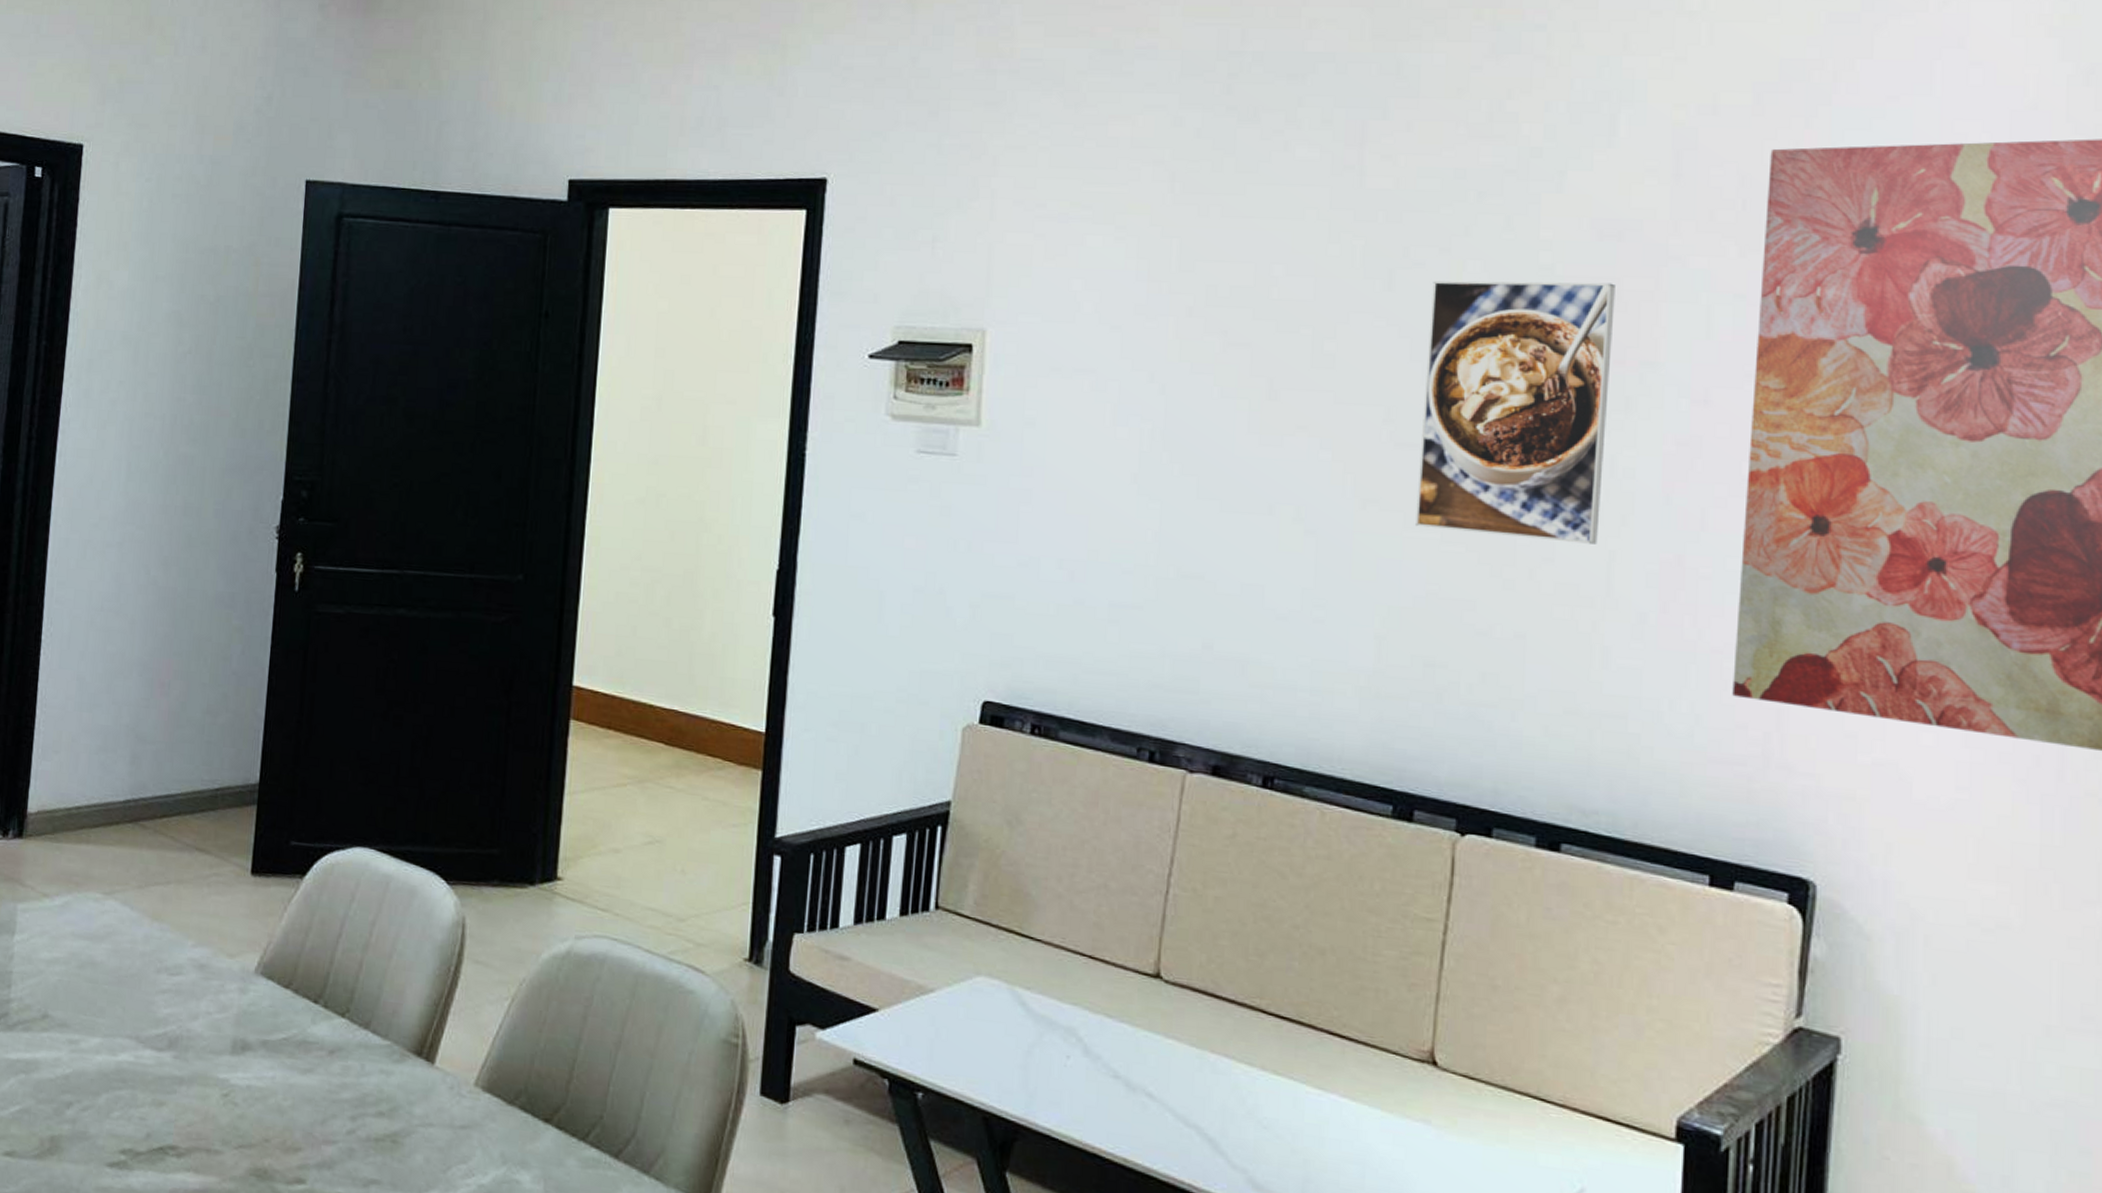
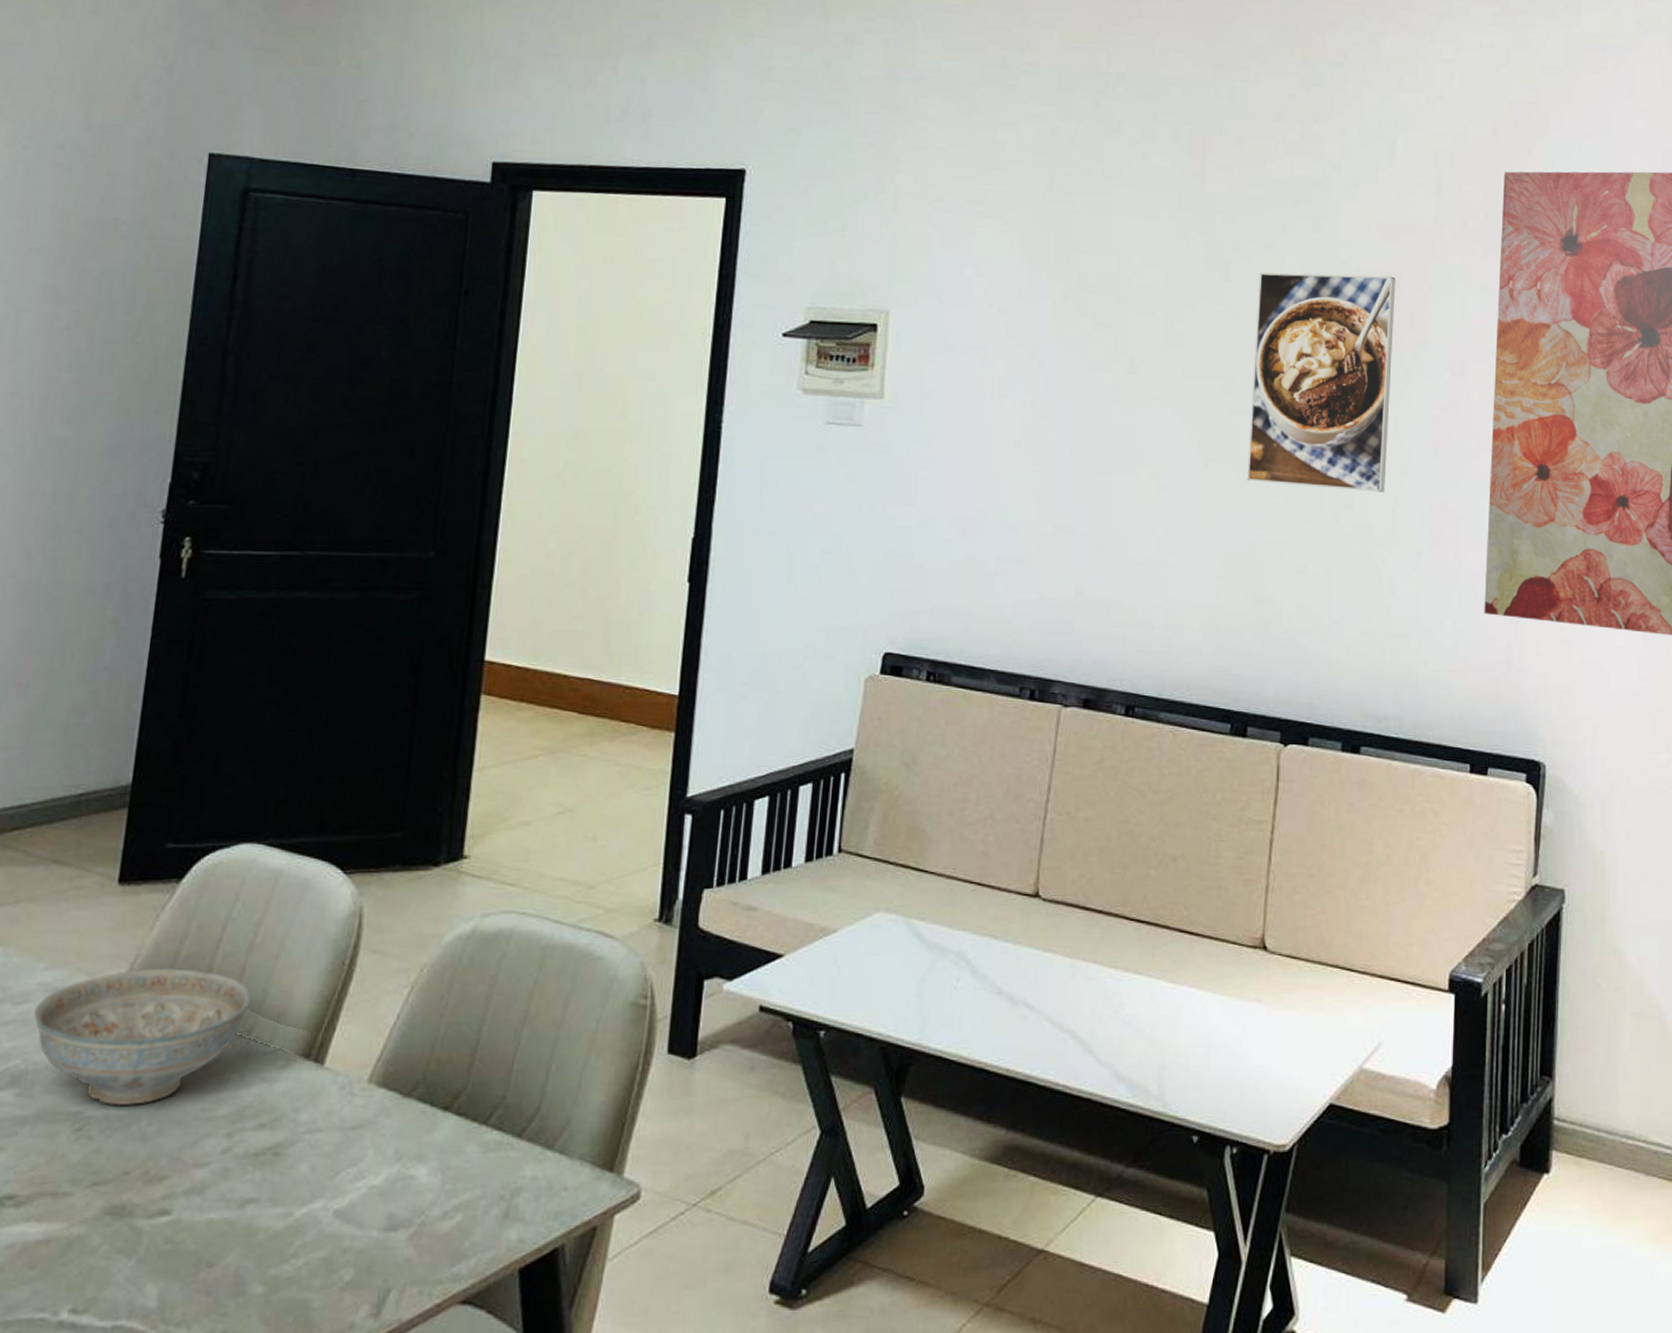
decorative bowl: none [185,954,368,1080] -> present [33,967,252,1106]

